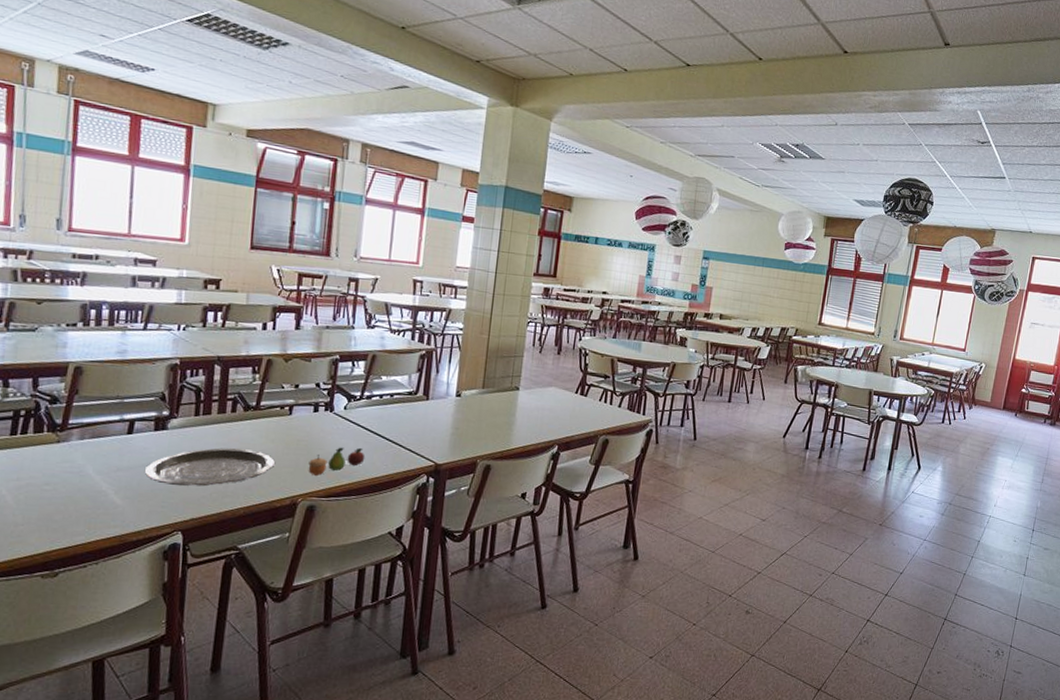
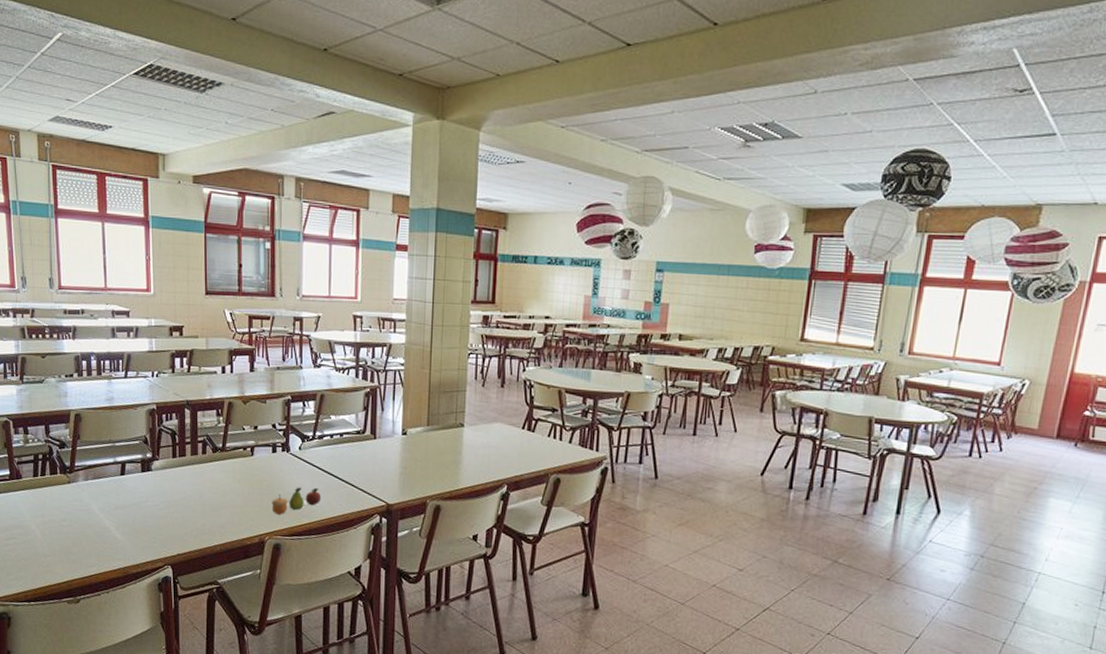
plate: present [144,448,275,487] -> none [137,488,242,524]

